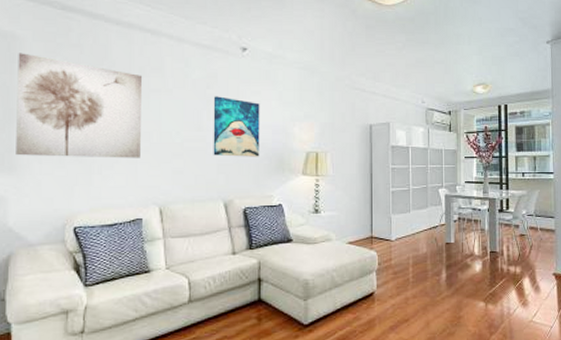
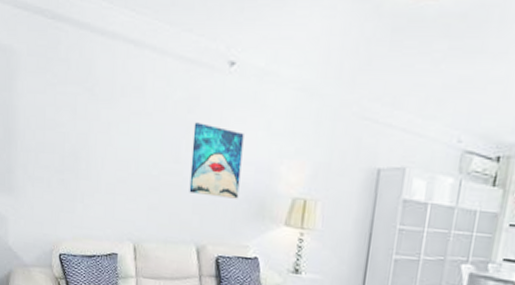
wall art: present [16,53,143,158] -> none [14,69,124,189]

